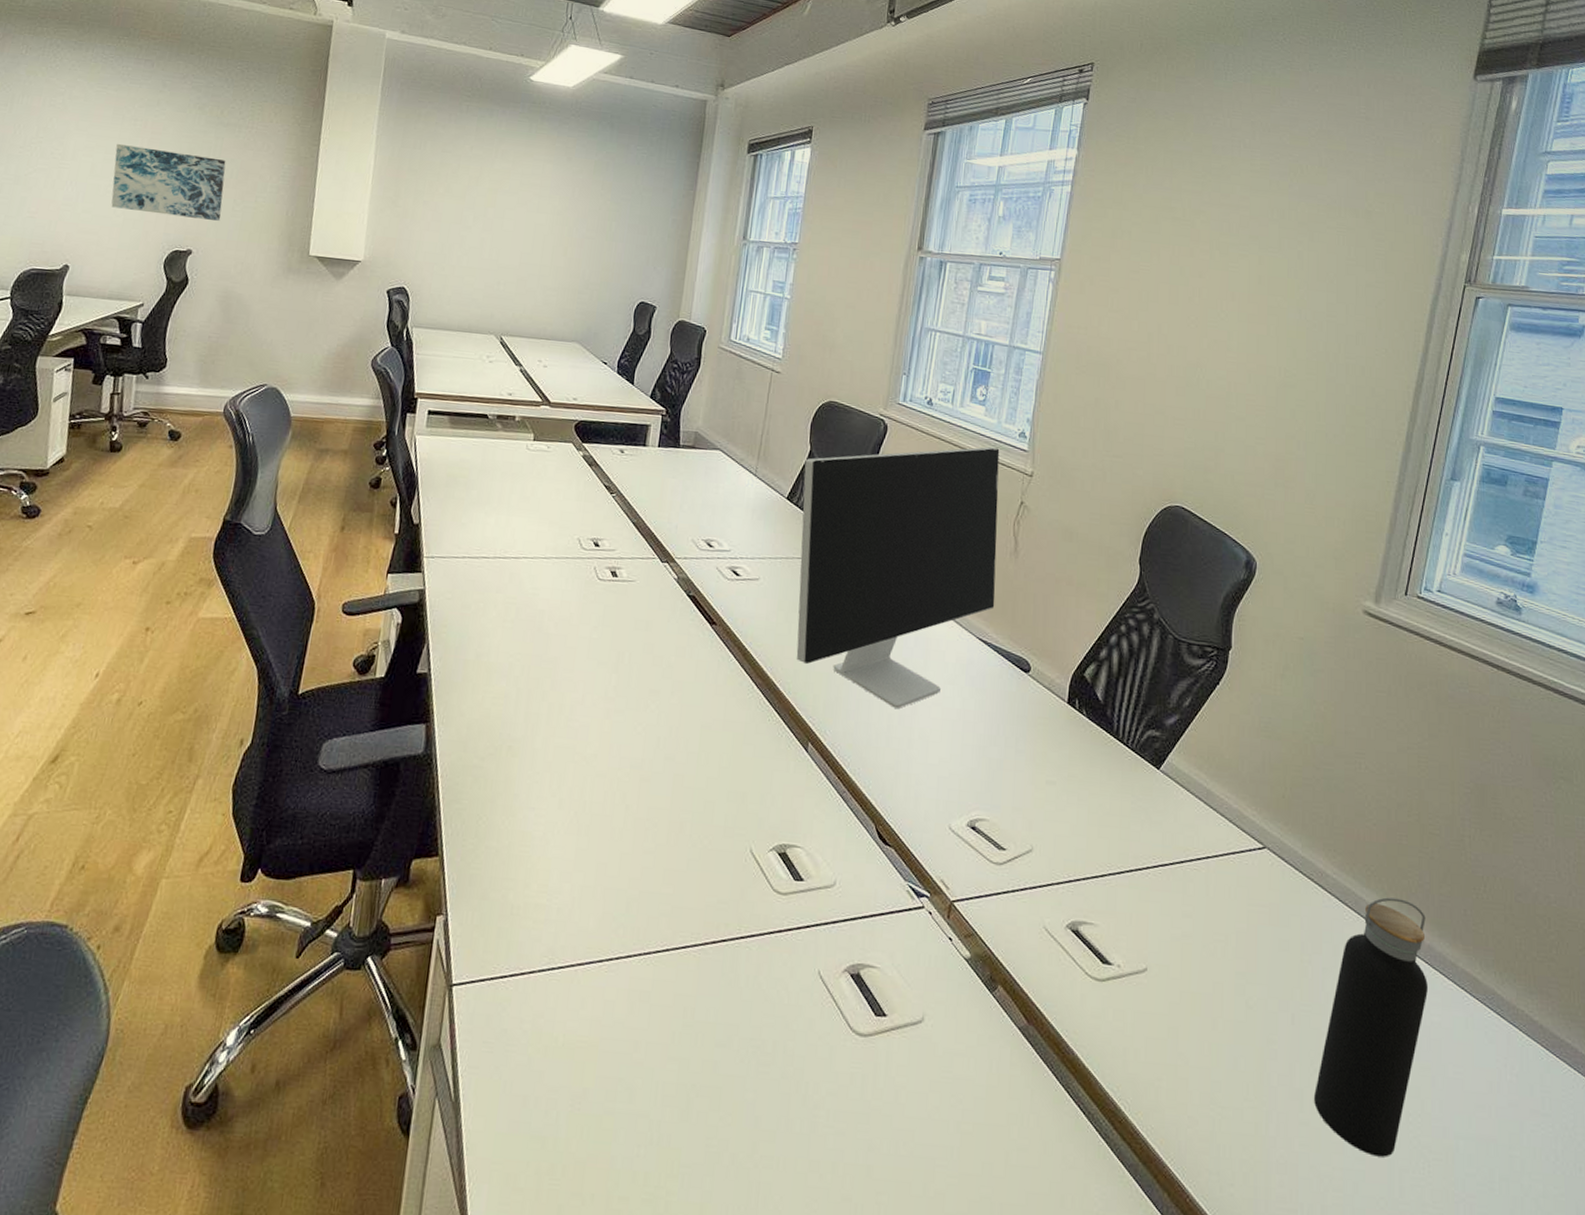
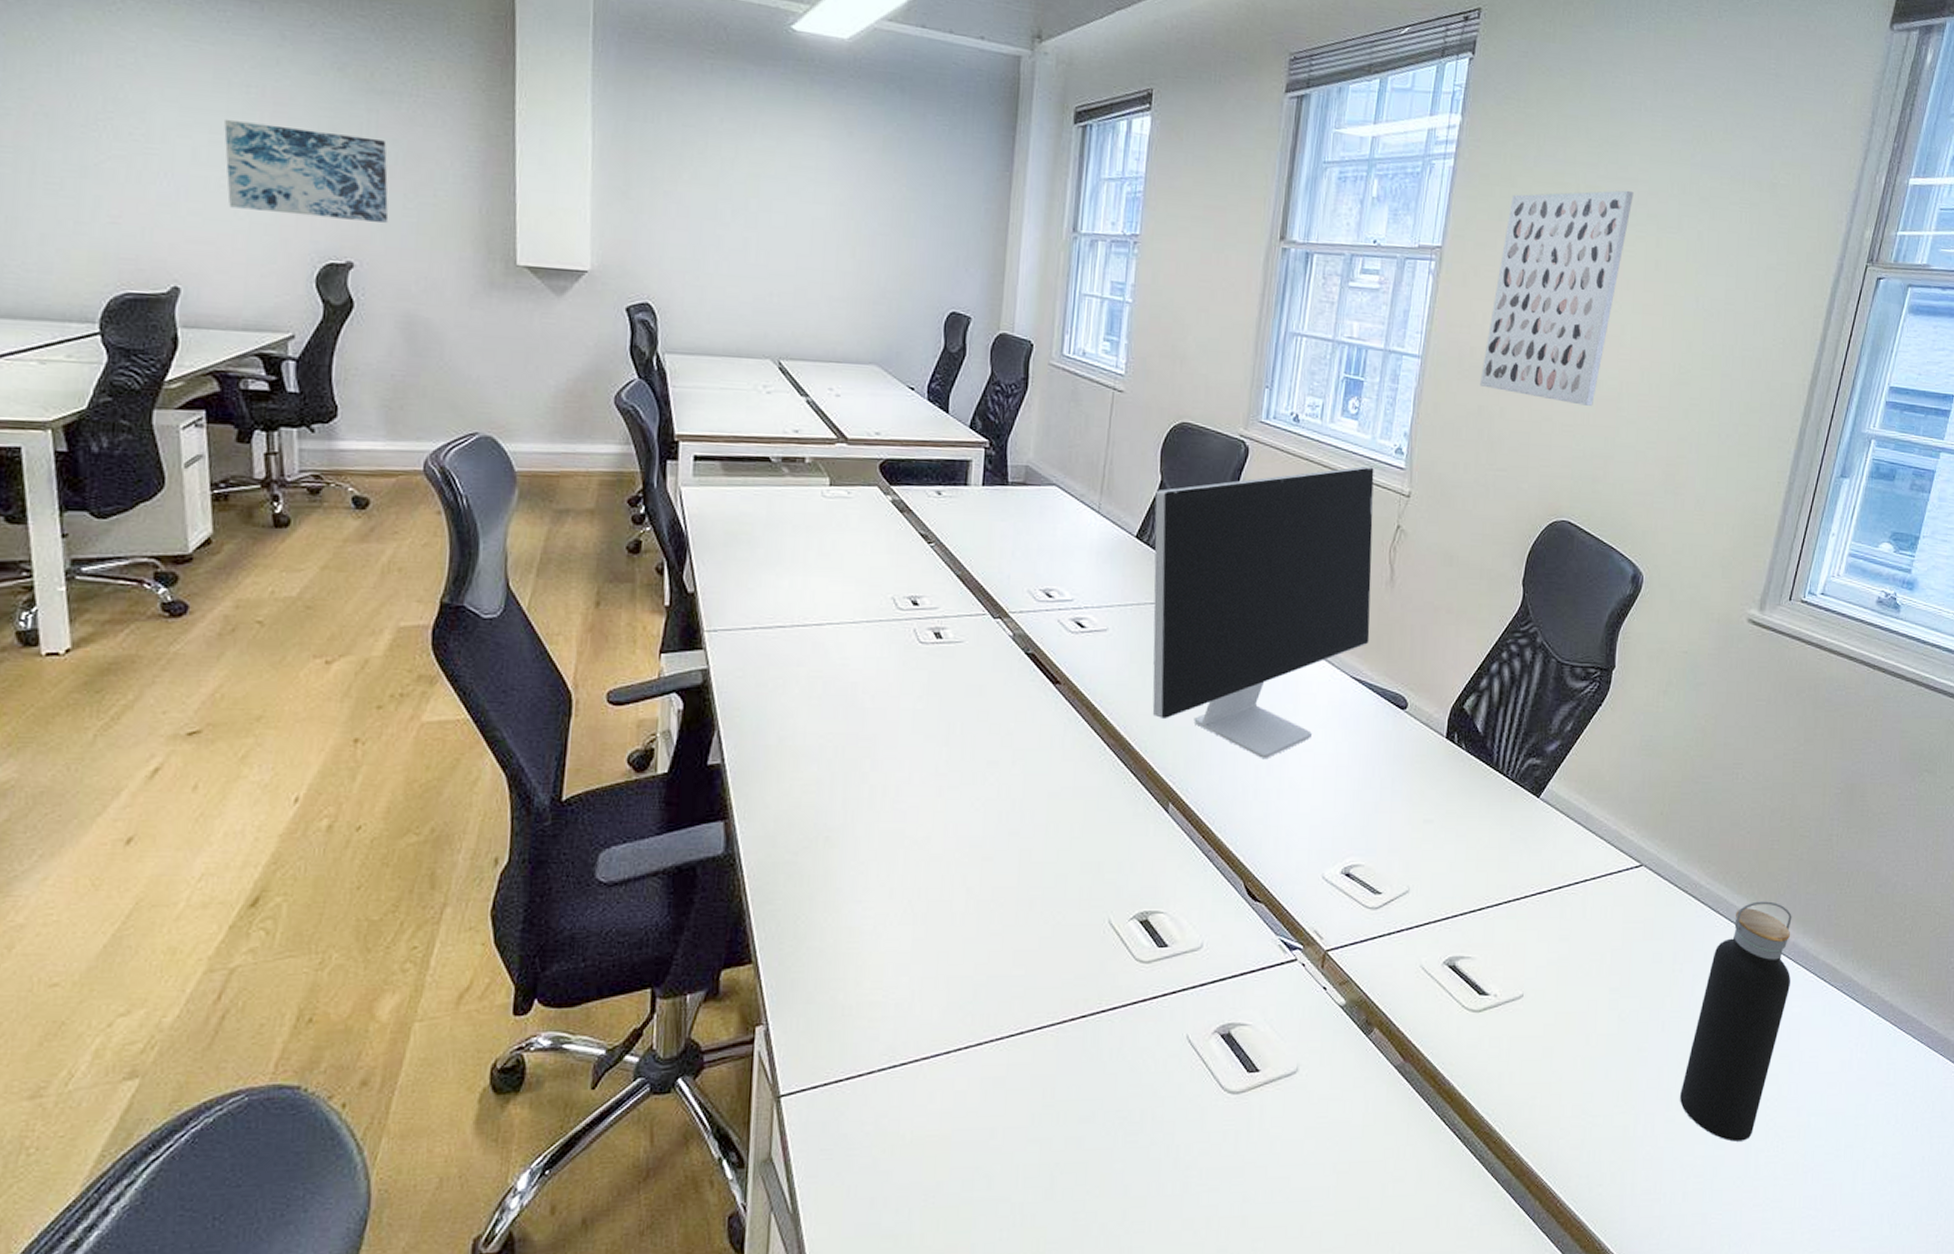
wall art: none [1097,214,1236,403] -> present [1480,190,1634,406]

